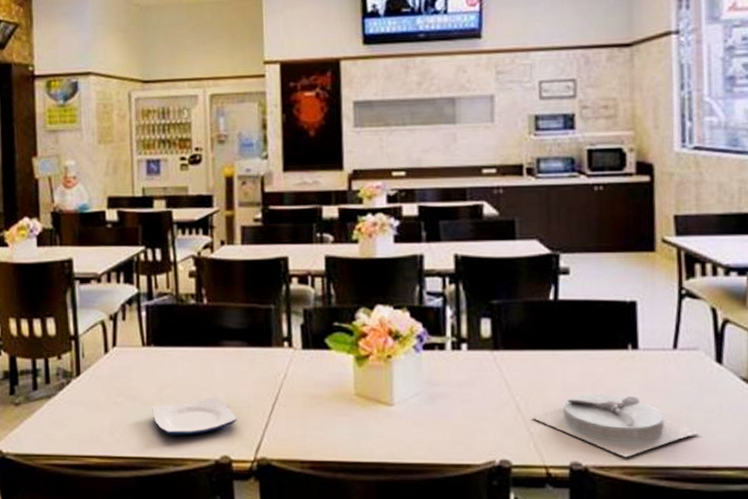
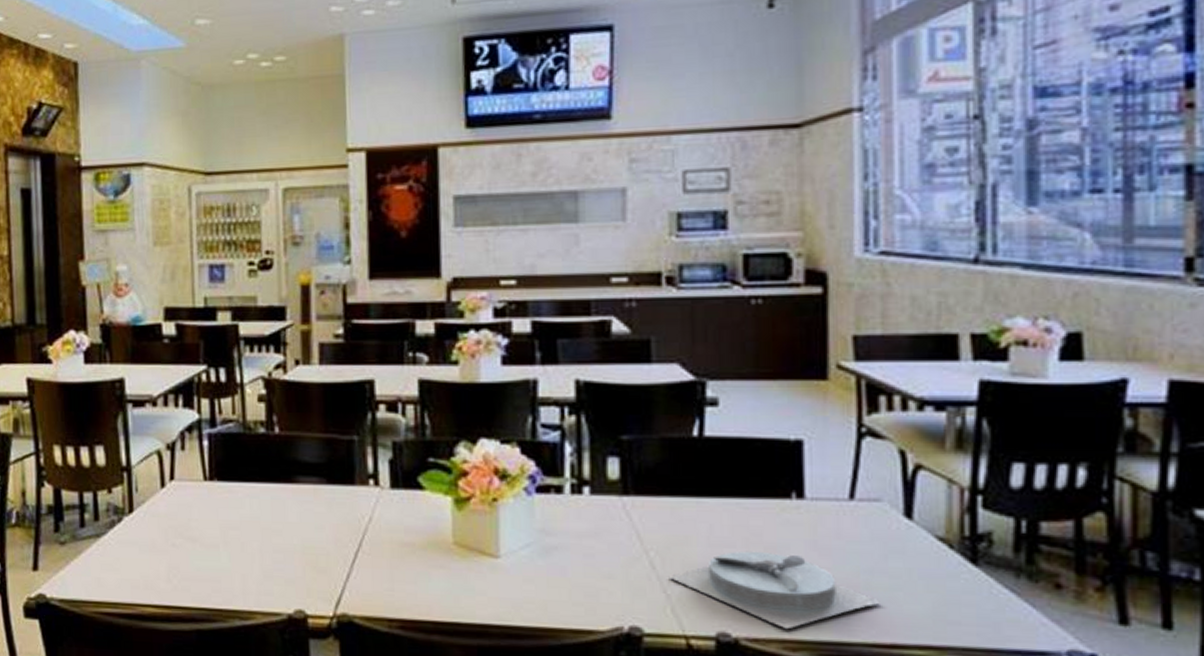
plate: present [152,396,237,436] -> none [215,540,314,585]

